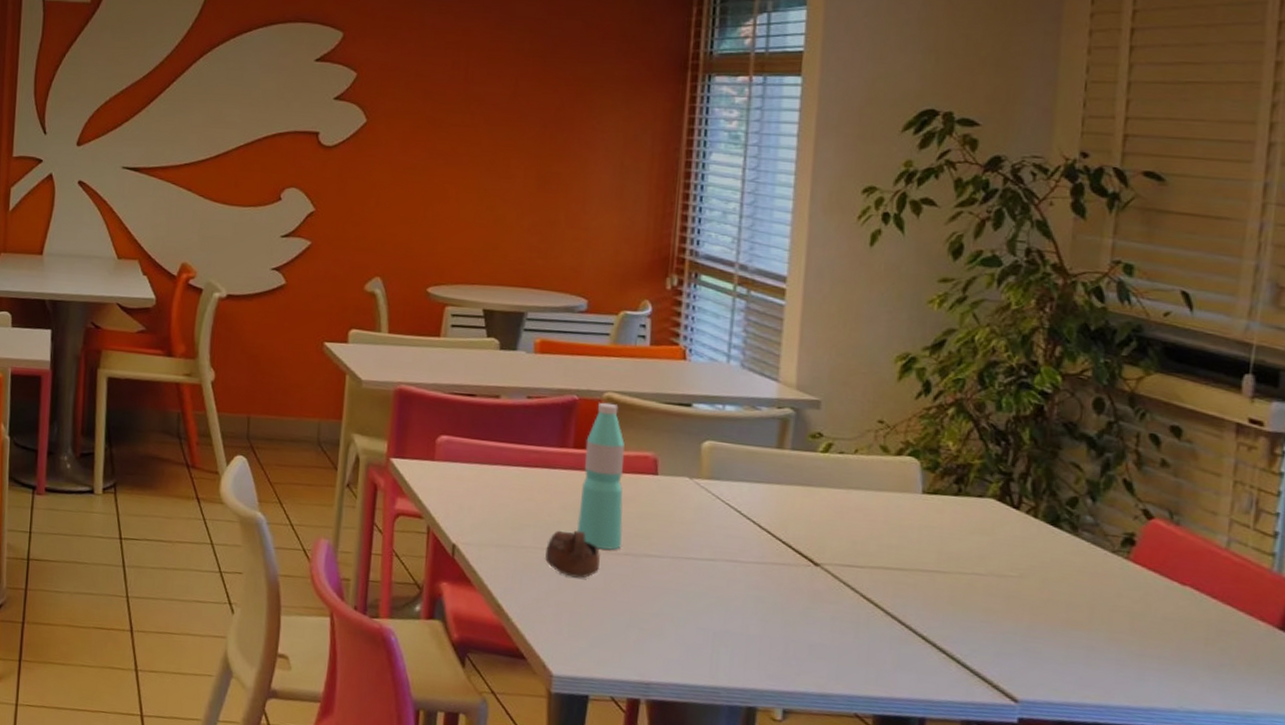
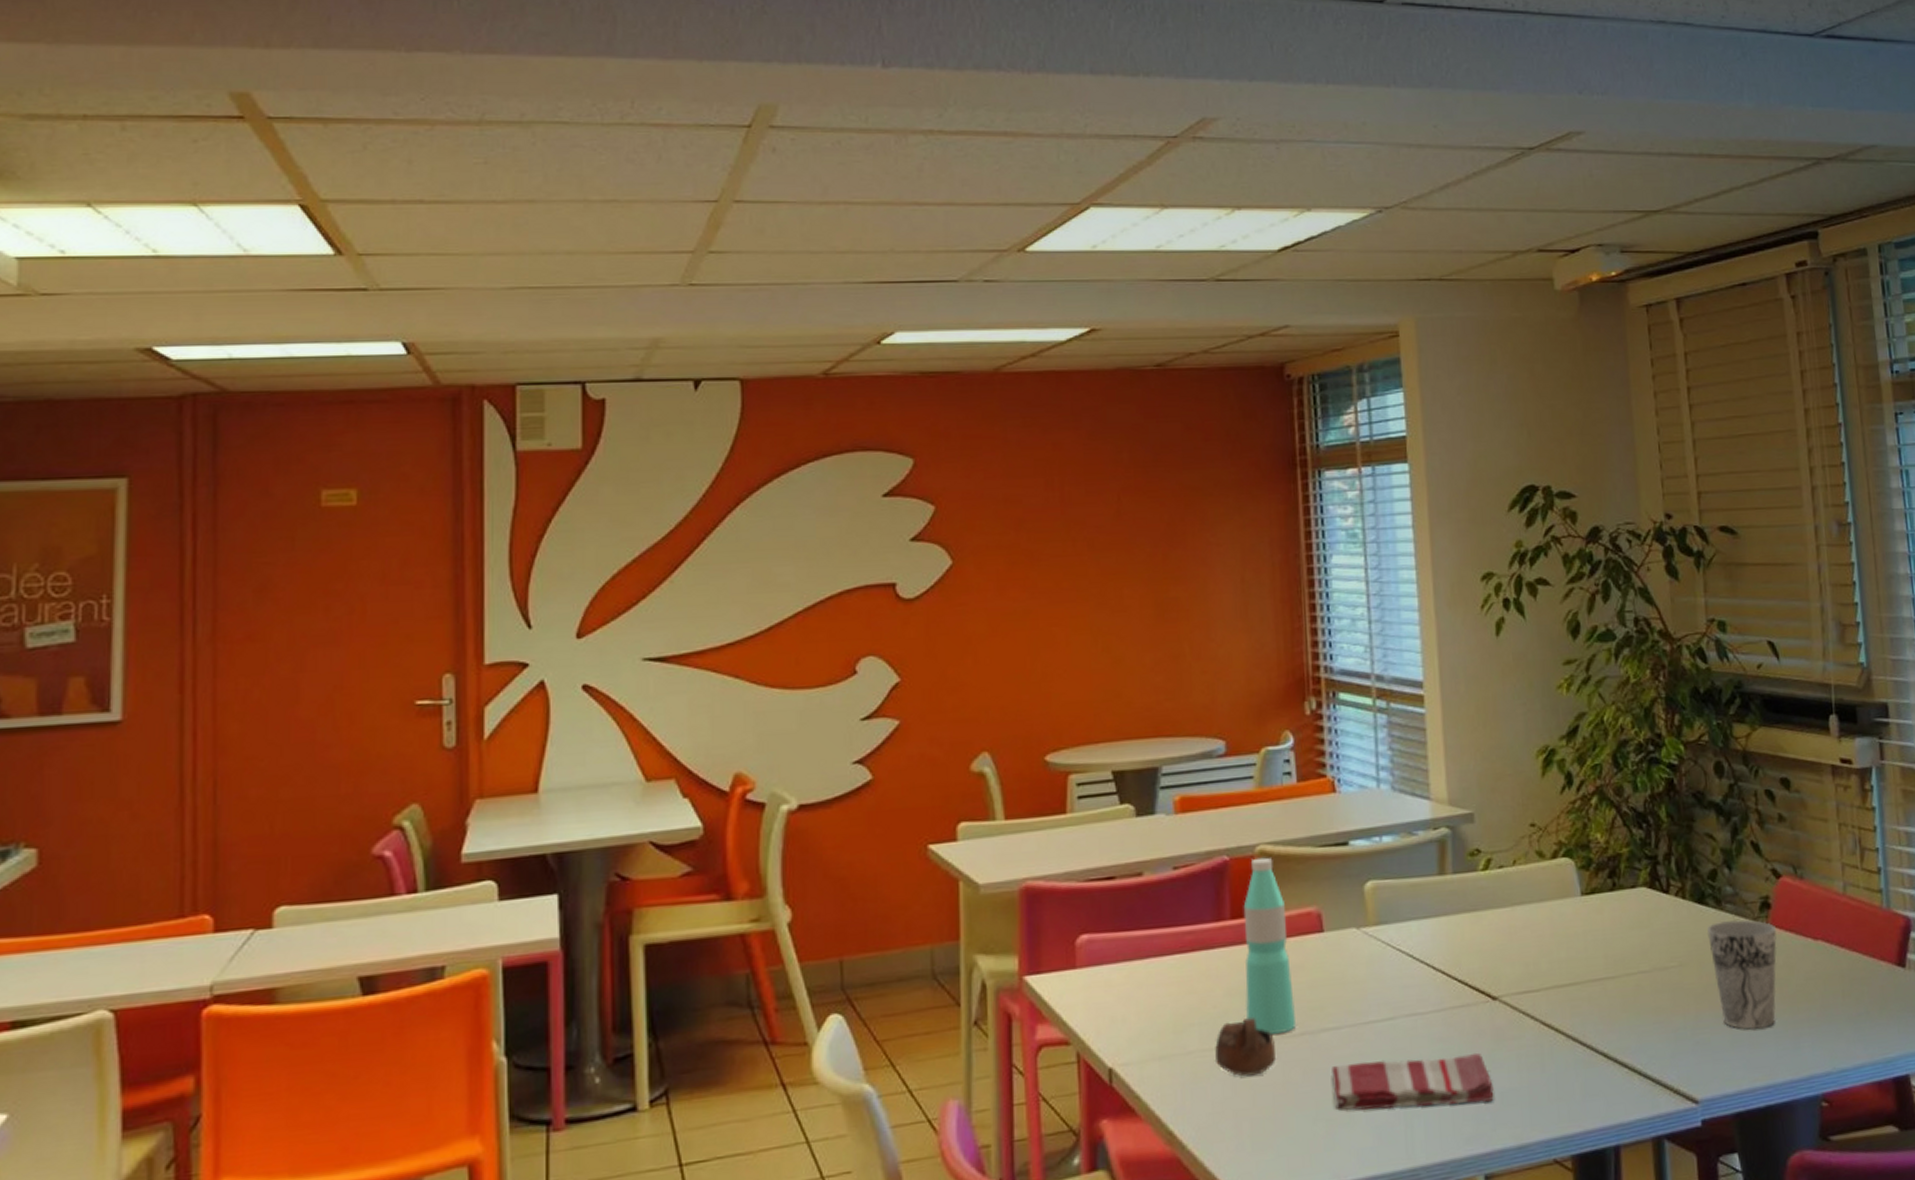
dish towel: none [648,587,804,650] -> present [1332,1052,1494,1111]
cup: none [1055,546,1137,654] -> present [1706,919,1777,1031]

